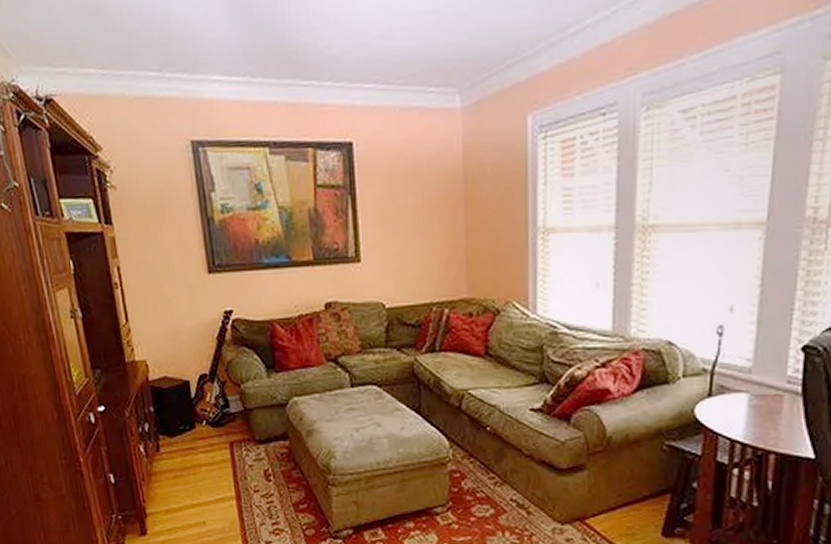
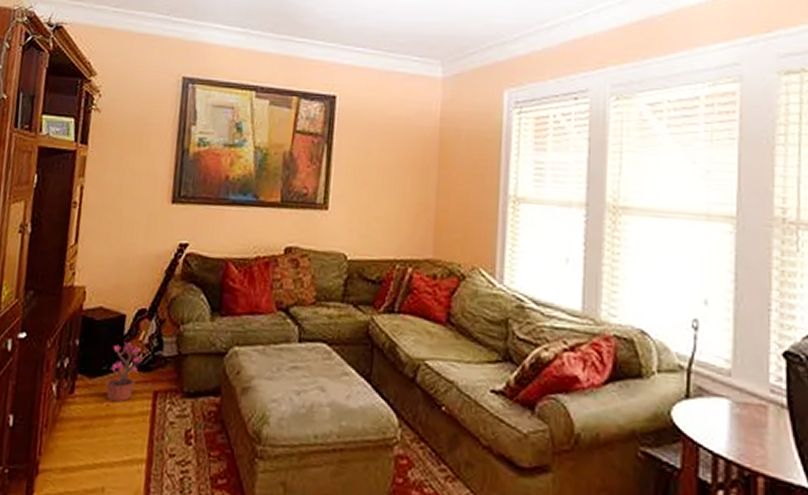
potted plant: none [184,404,214,456] -> present [105,342,143,403]

